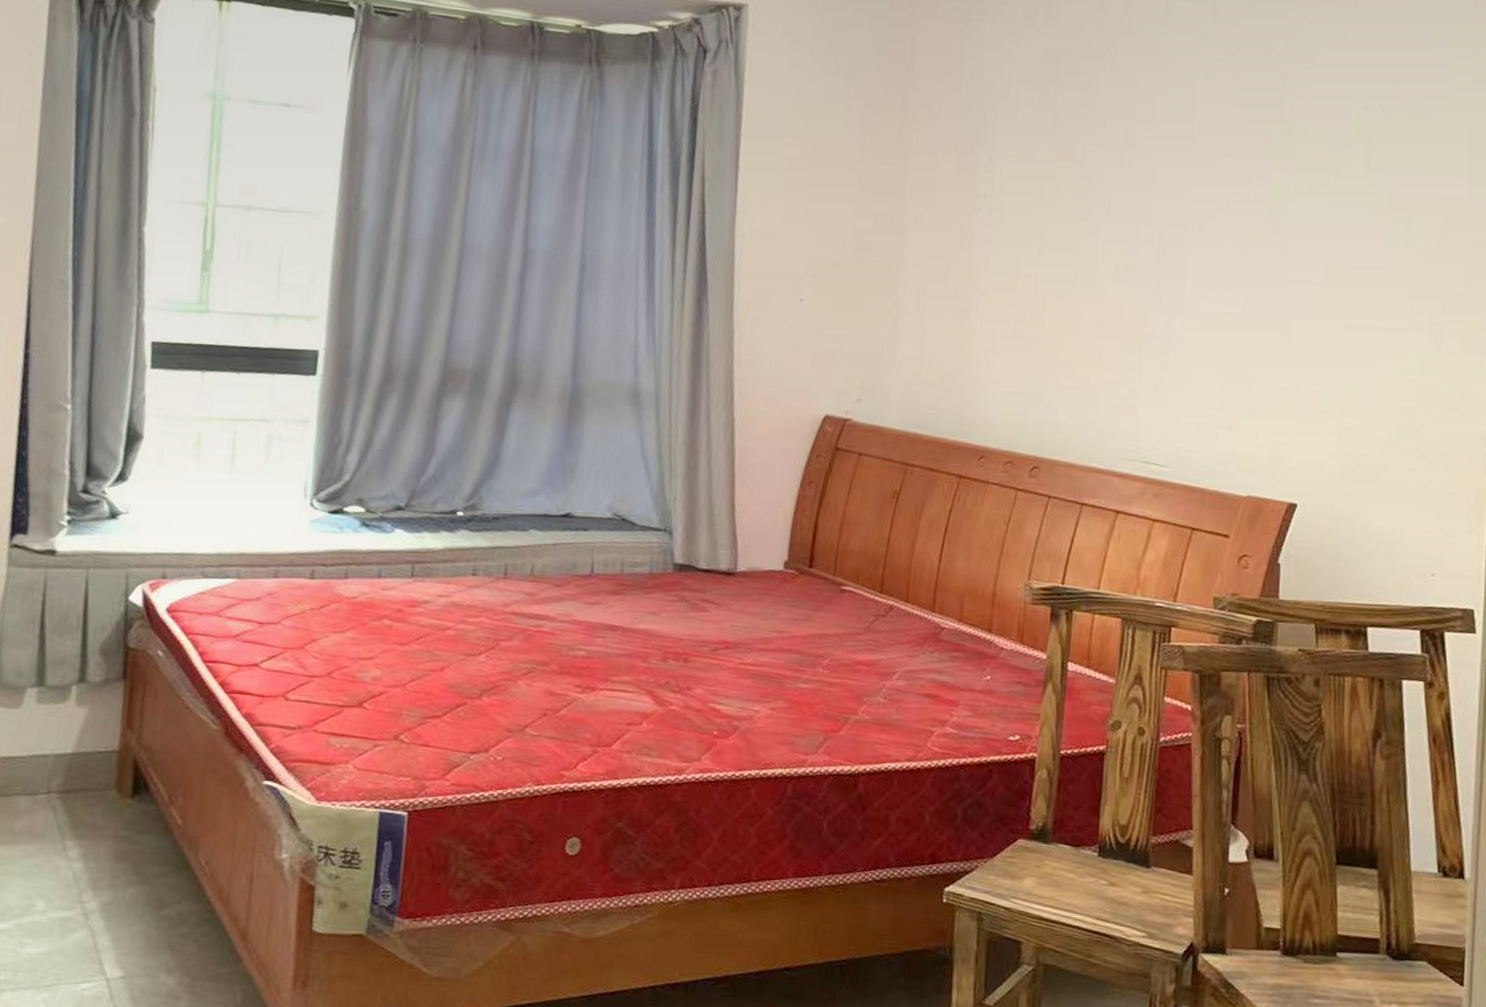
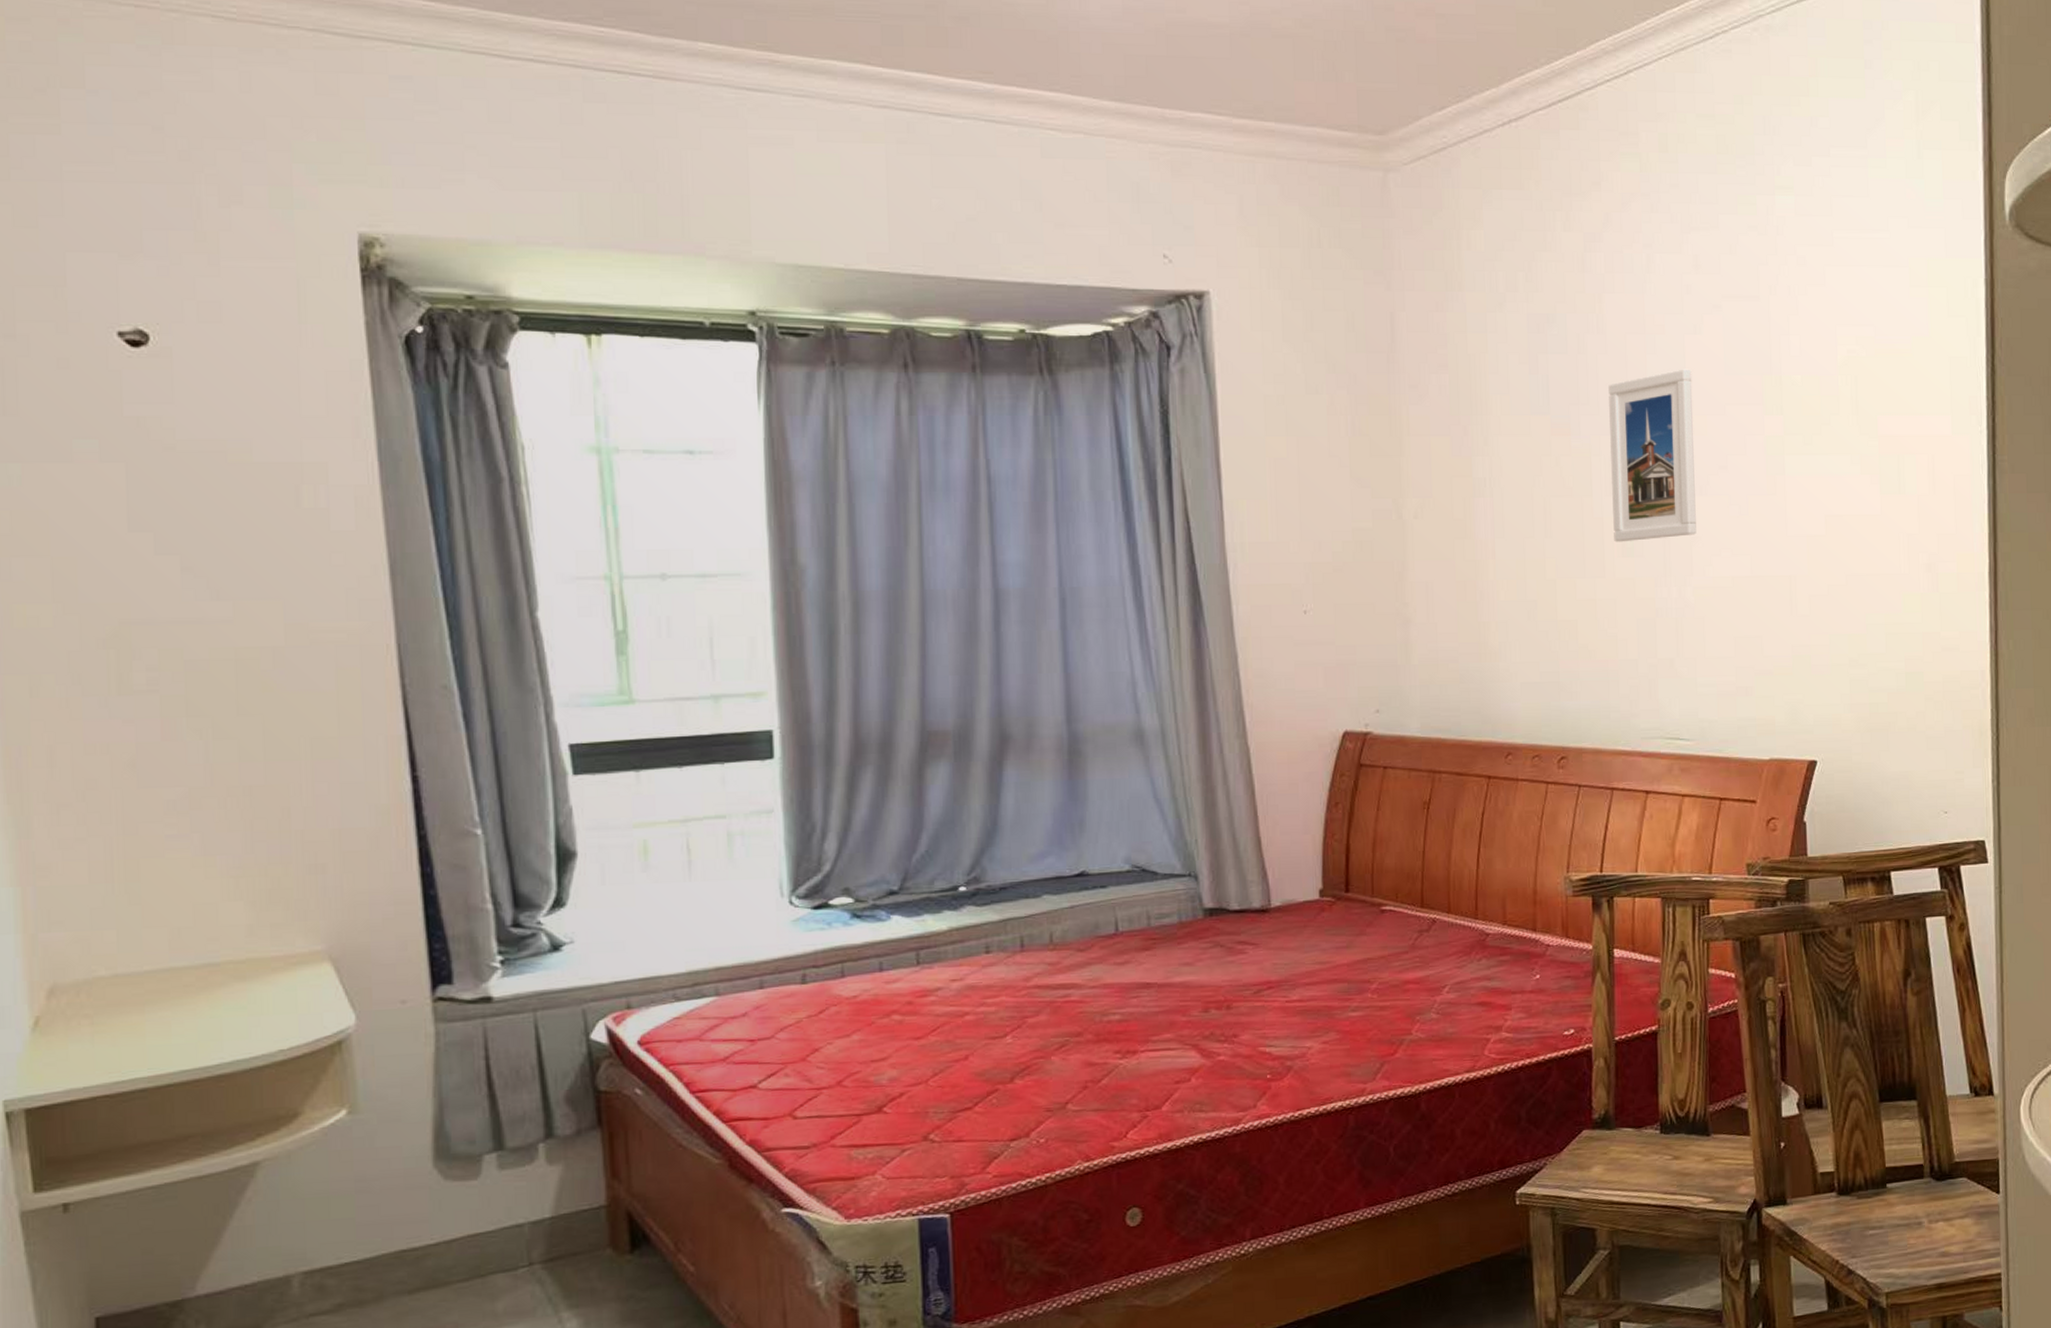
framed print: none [1107,110,1201,269] -> present [1608,369,1697,542]

